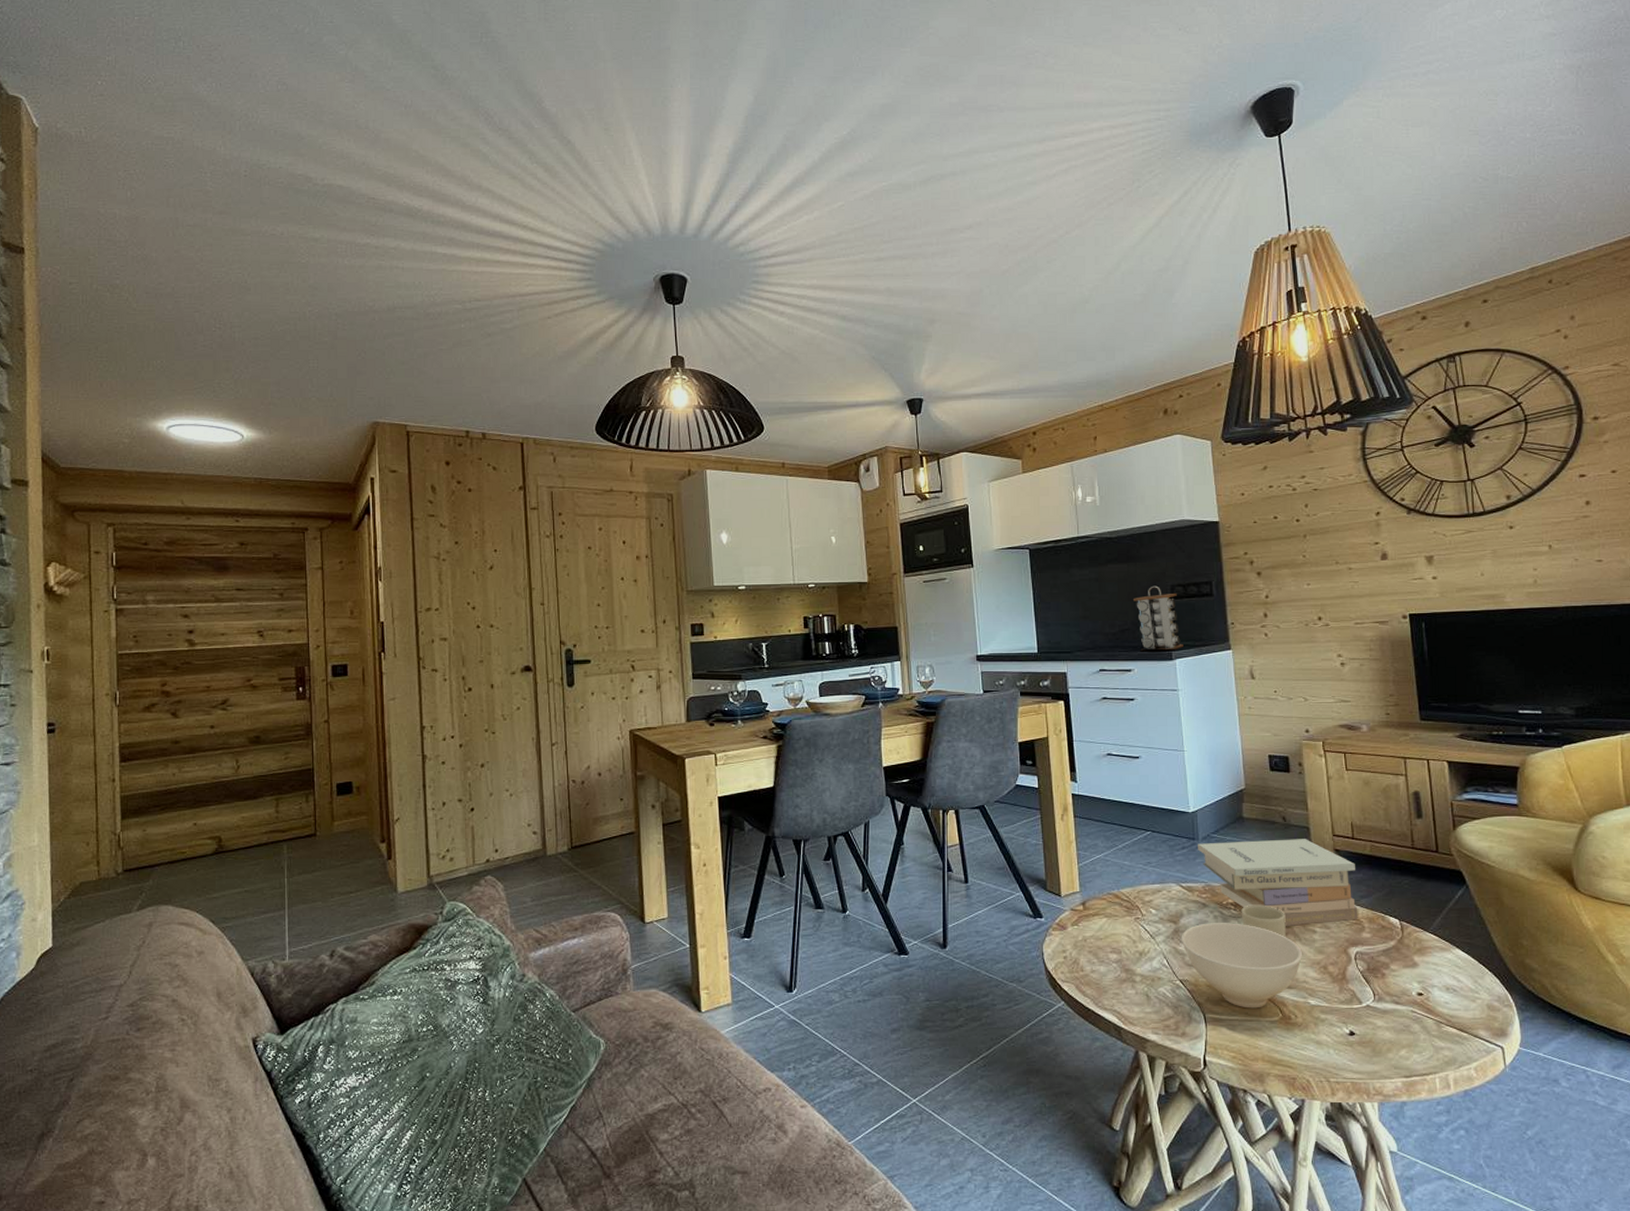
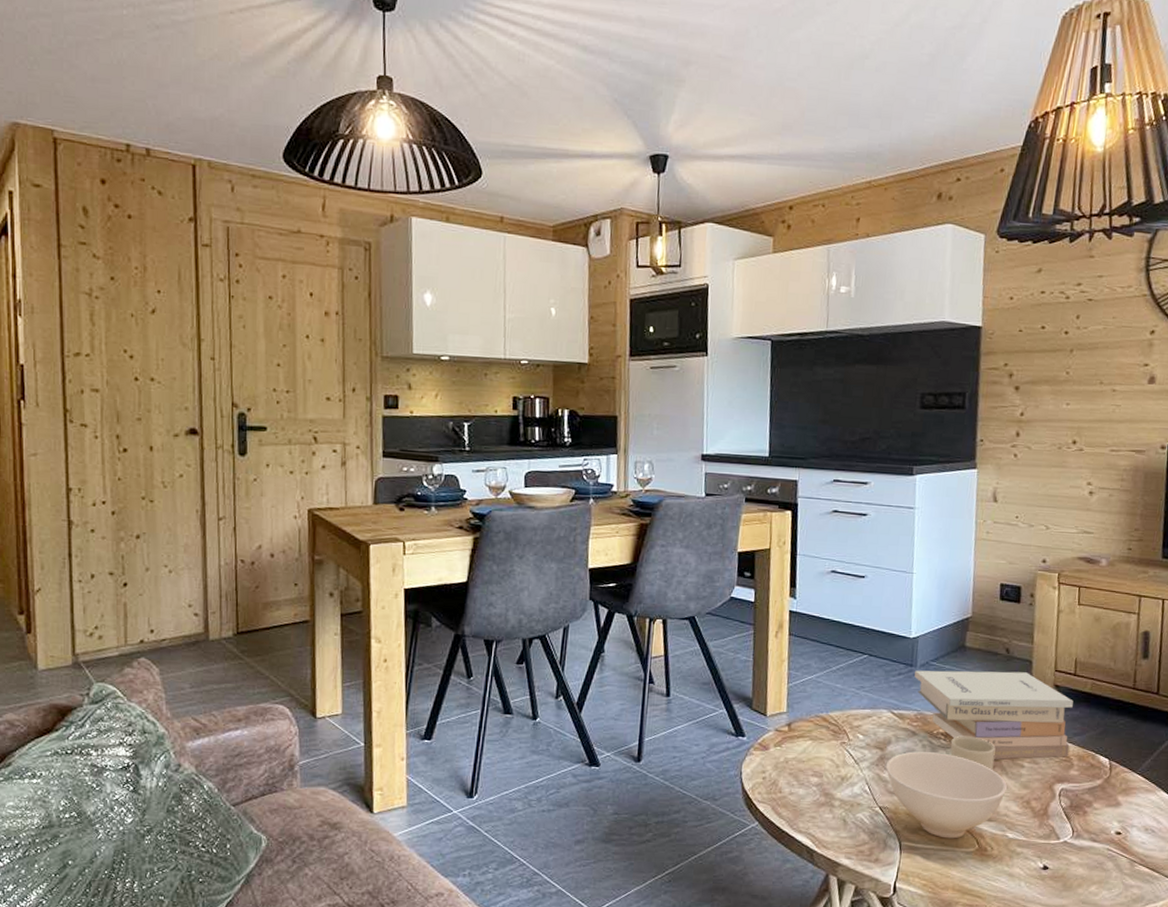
spice rack: present [1133,585,1183,653] -> none [879,392,927,467]

